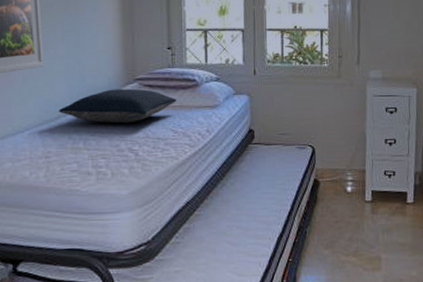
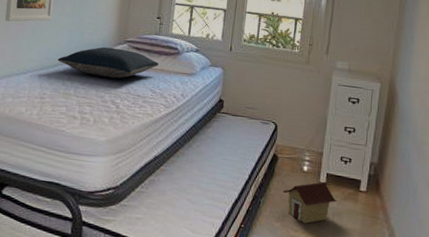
toy house: none [328,200,385,246] -> present [282,182,337,224]

